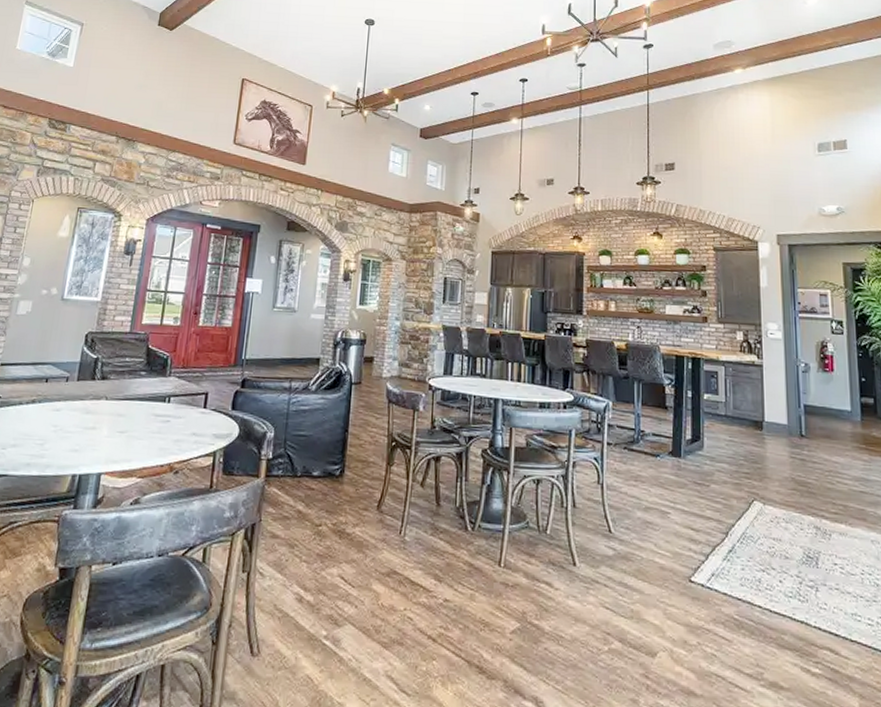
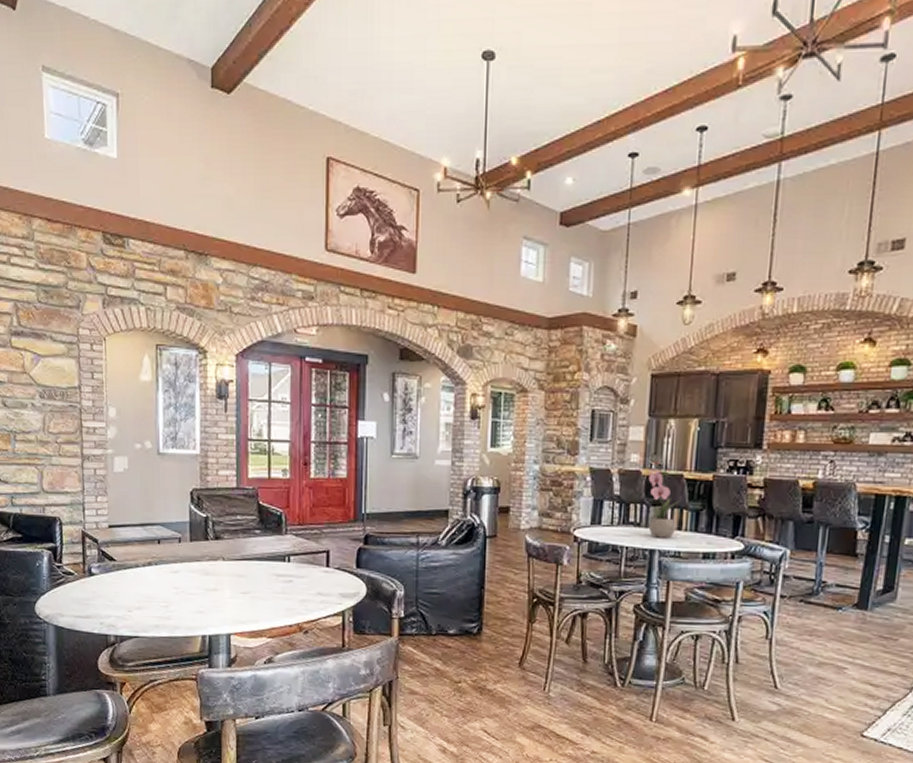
flower arrangement: none [491,321,521,389] -> present [648,461,683,539]

